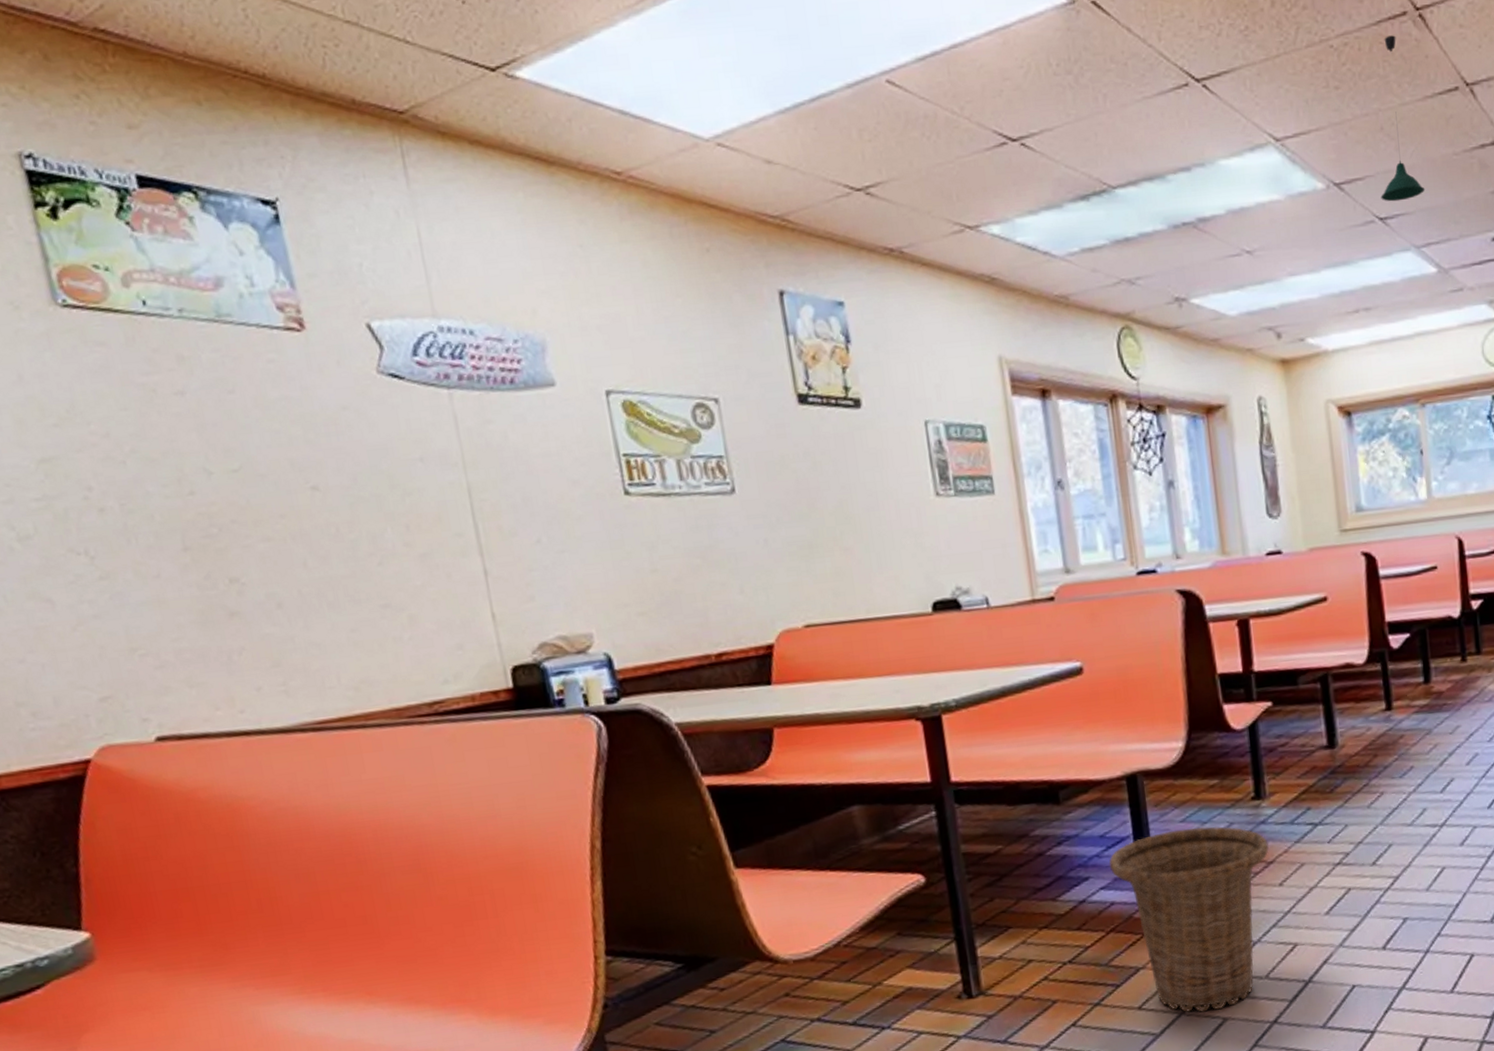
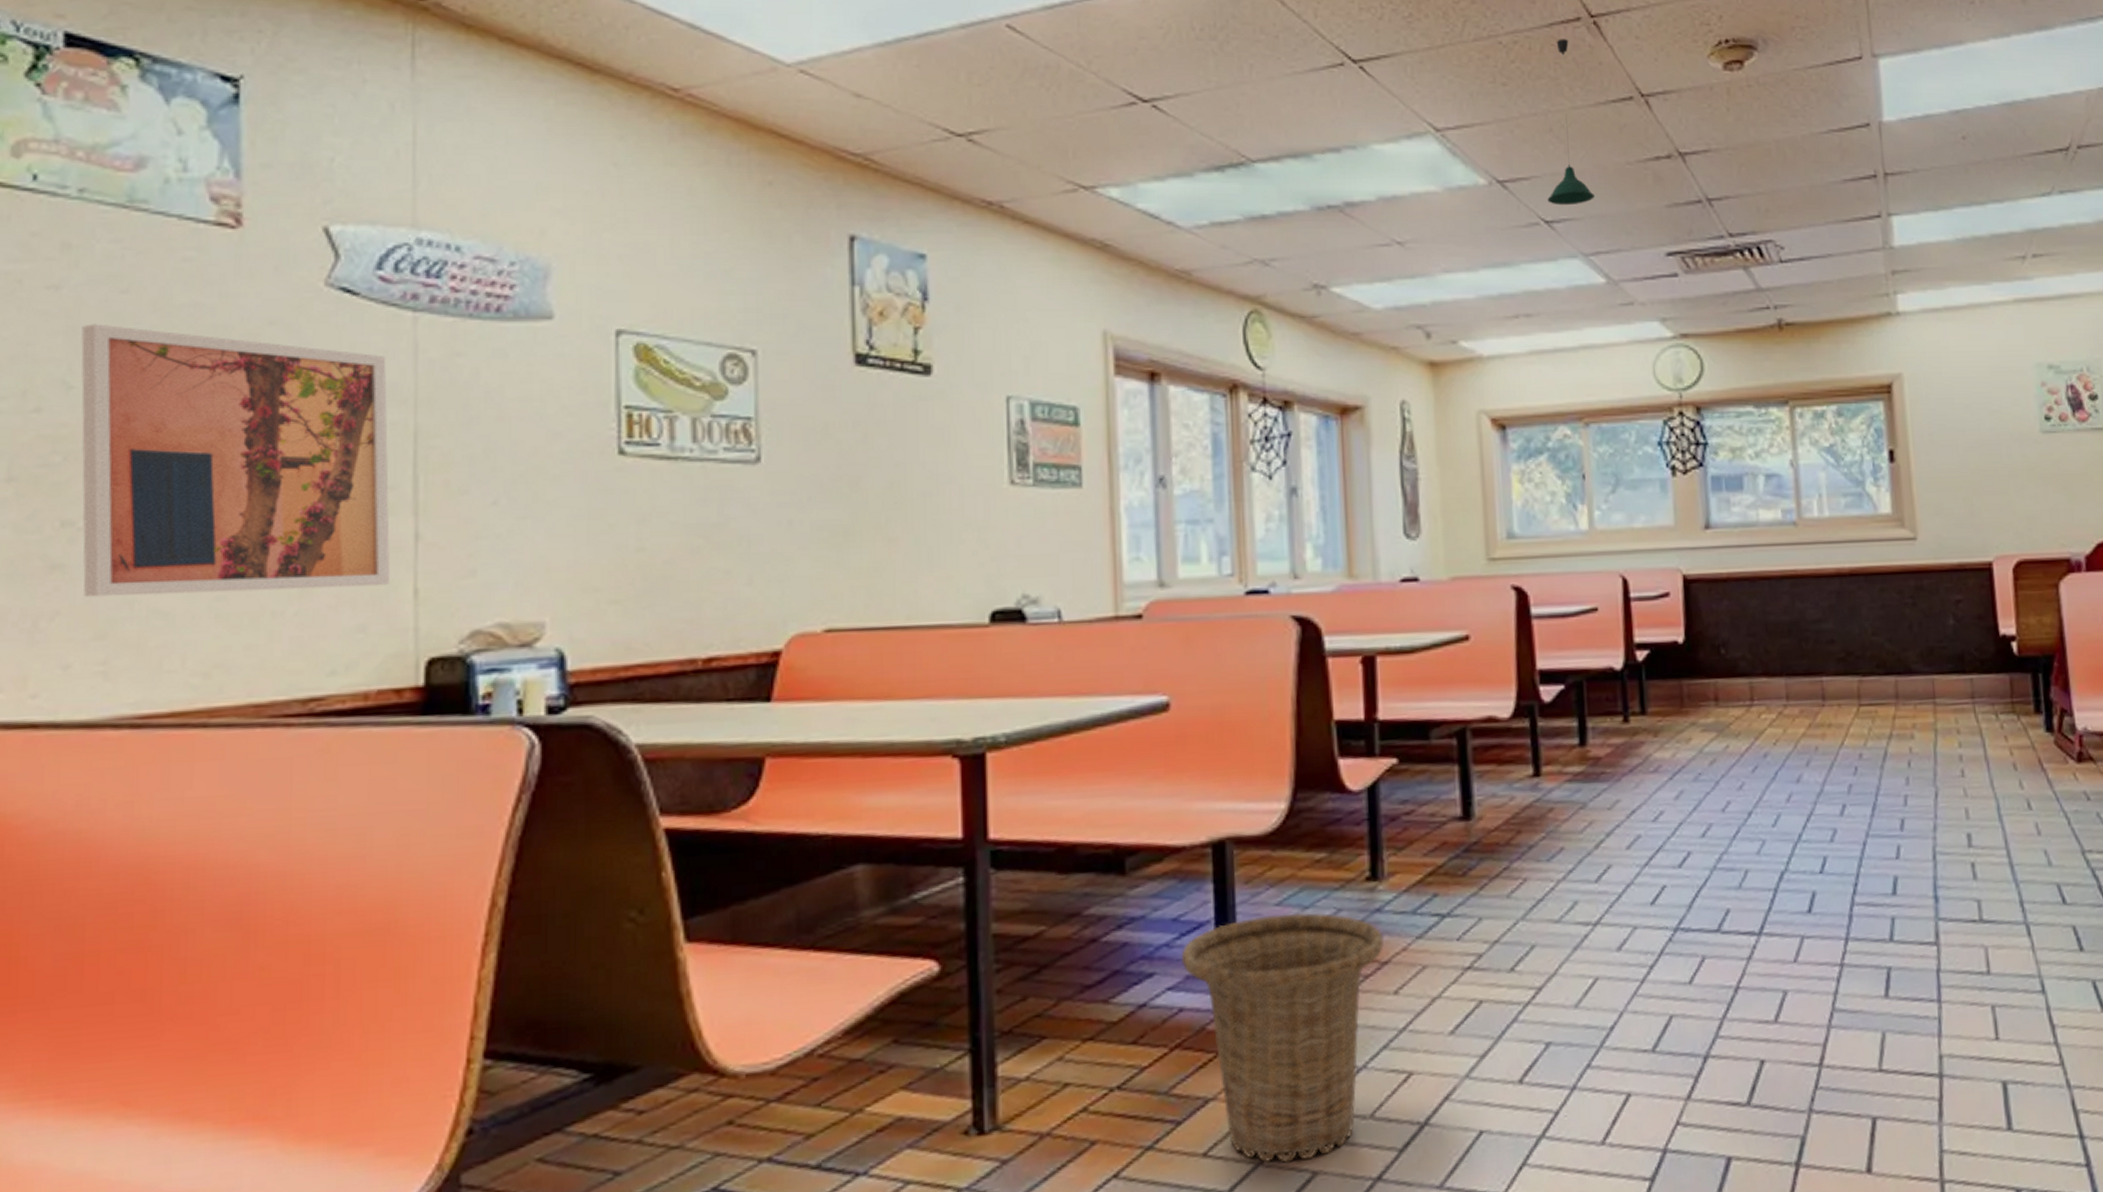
wall art: none [207,420,474,636] -> present [81,323,391,598]

